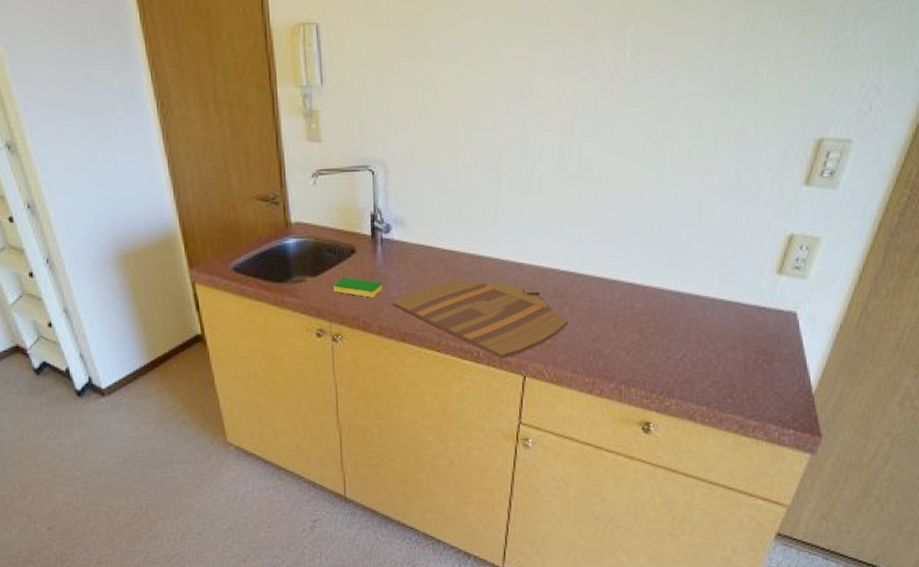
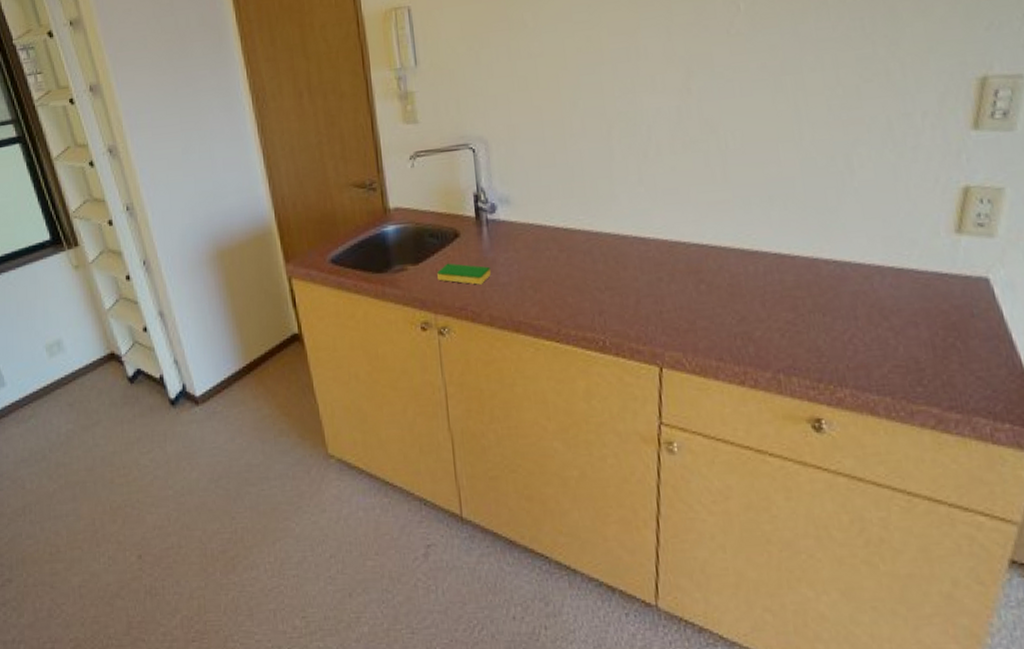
cutting board: present [393,279,569,359] -> none [503,259,707,348]

